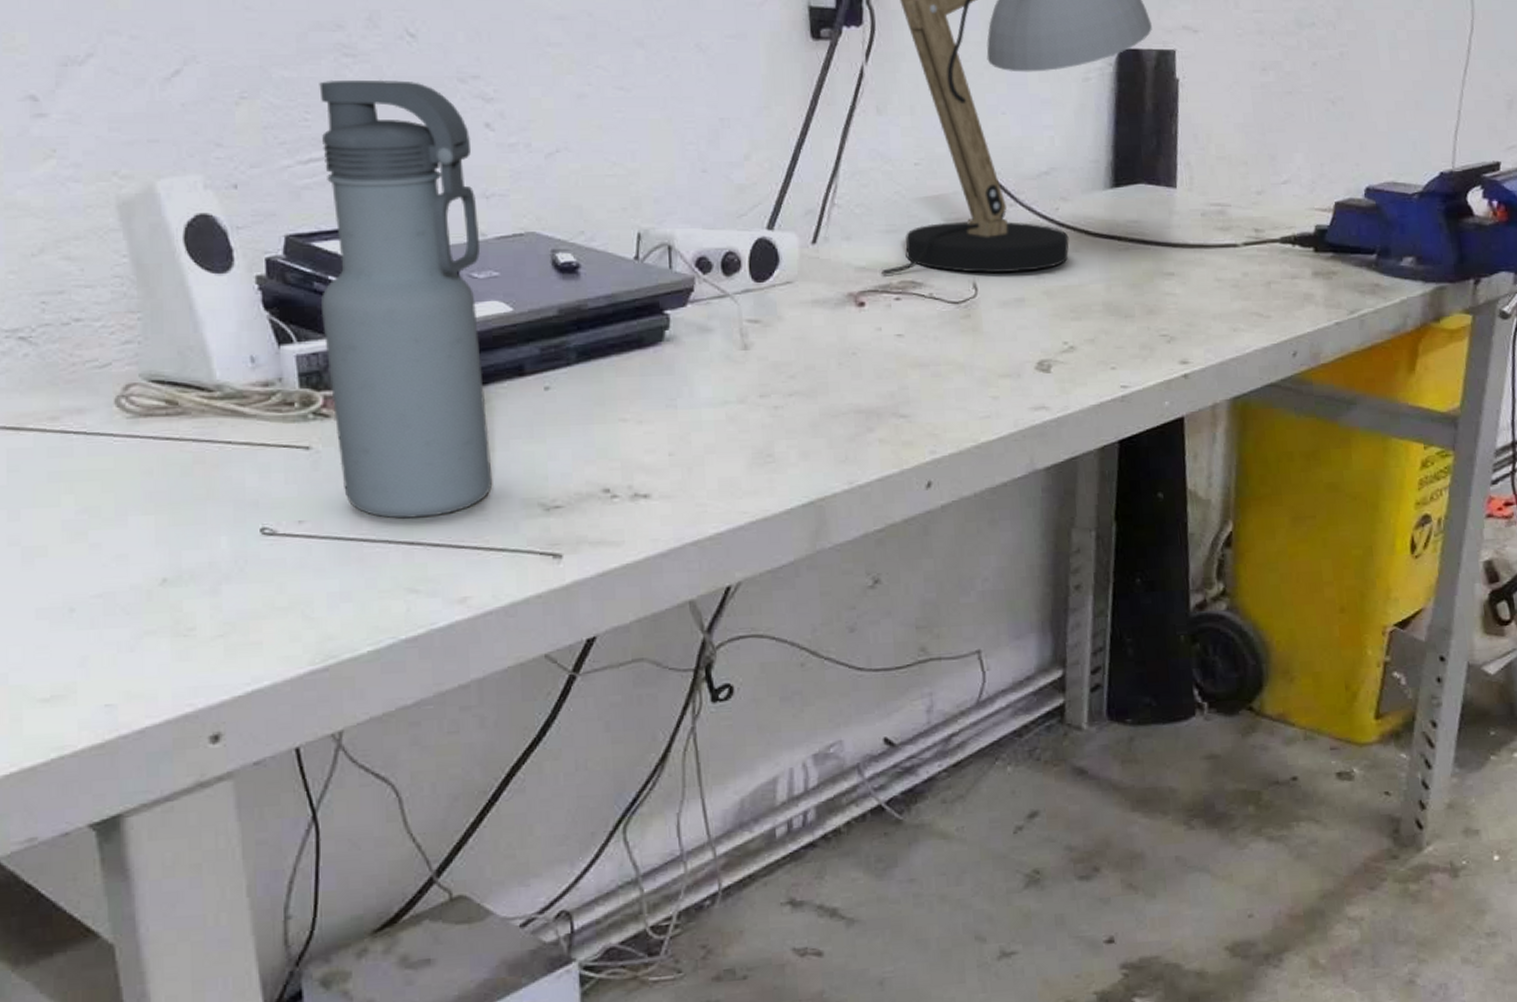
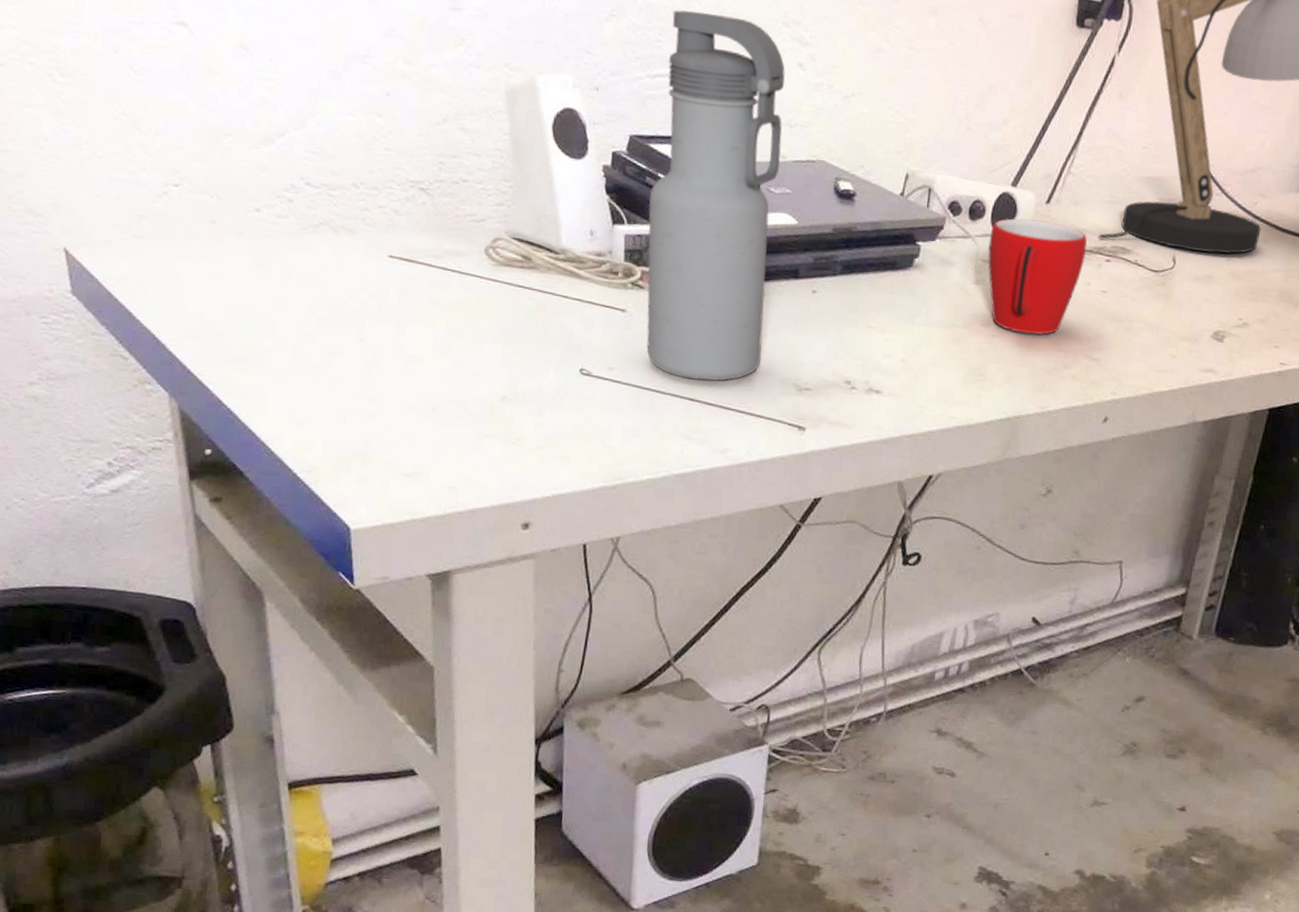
mug: none [751,263,870,399] -> present [988,218,1087,335]

